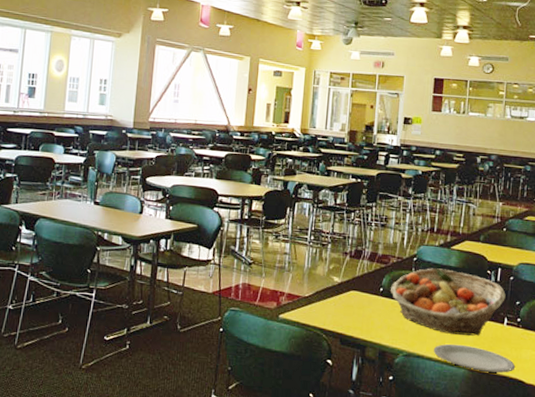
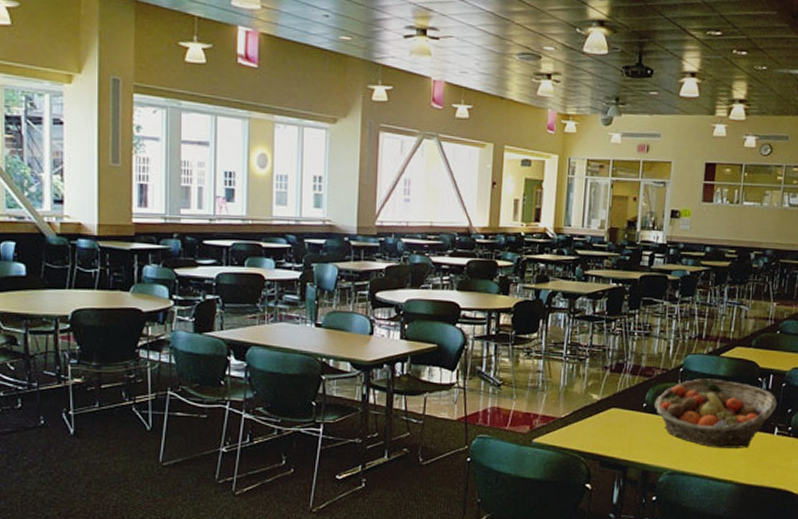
plate: present [433,344,516,373] -> none [699,458,785,485]

